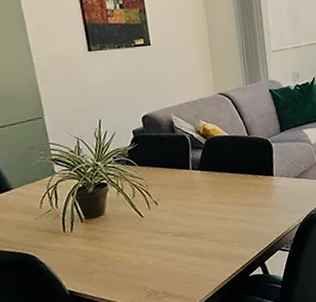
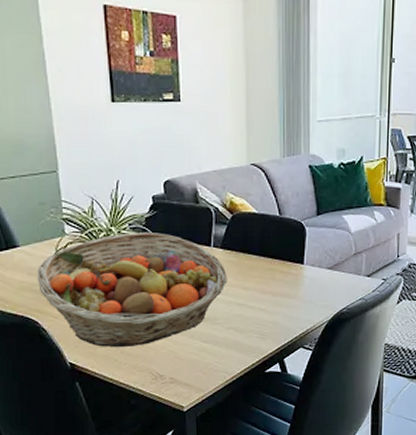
fruit basket: none [31,162,208,272] -> present [37,231,227,347]

